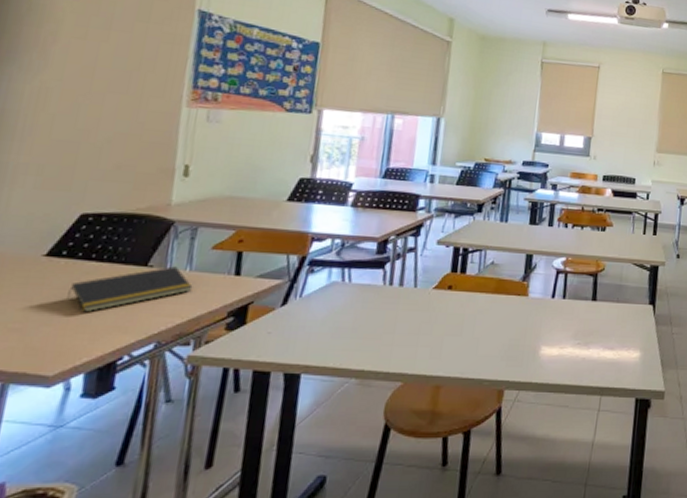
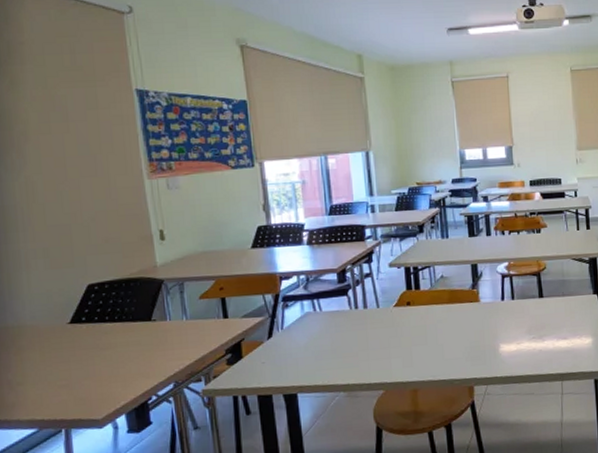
notepad: present [67,266,193,313] -> none [95,318,192,366]

